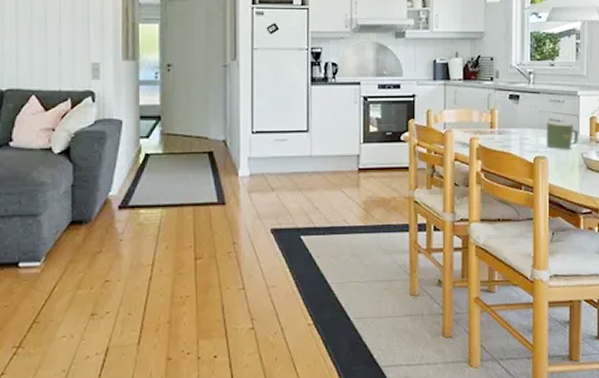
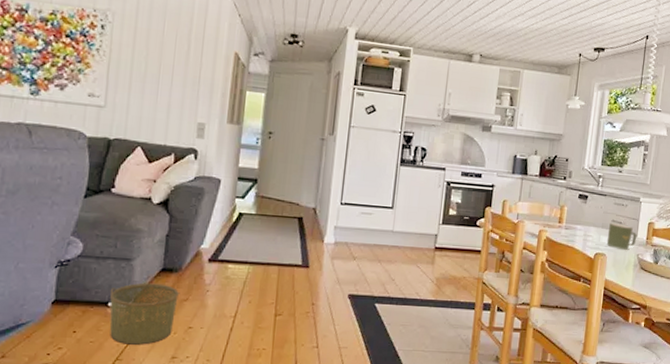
basket: none [19,237,92,306] -> present [109,283,180,345]

